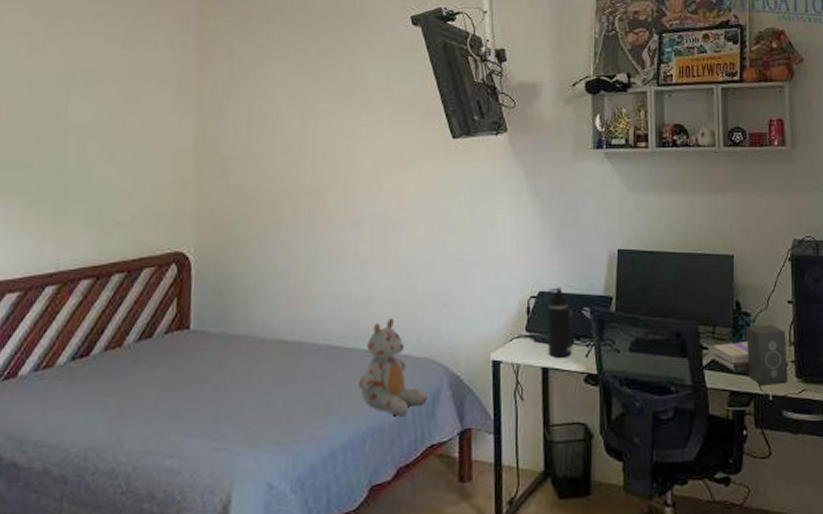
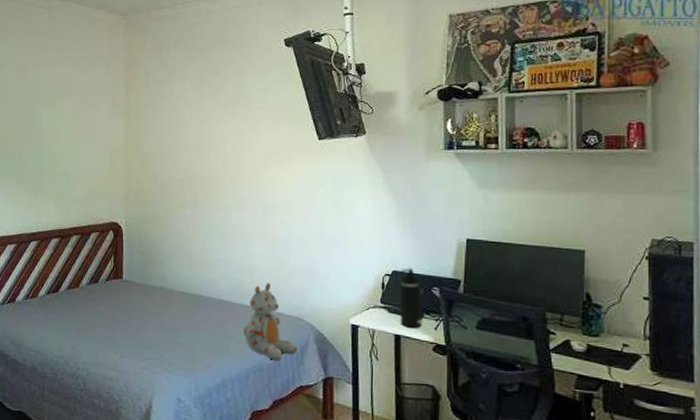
books: present [712,341,750,373] -> none [559,330,599,360]
speaker: present [746,325,788,385] -> none [596,317,642,375]

